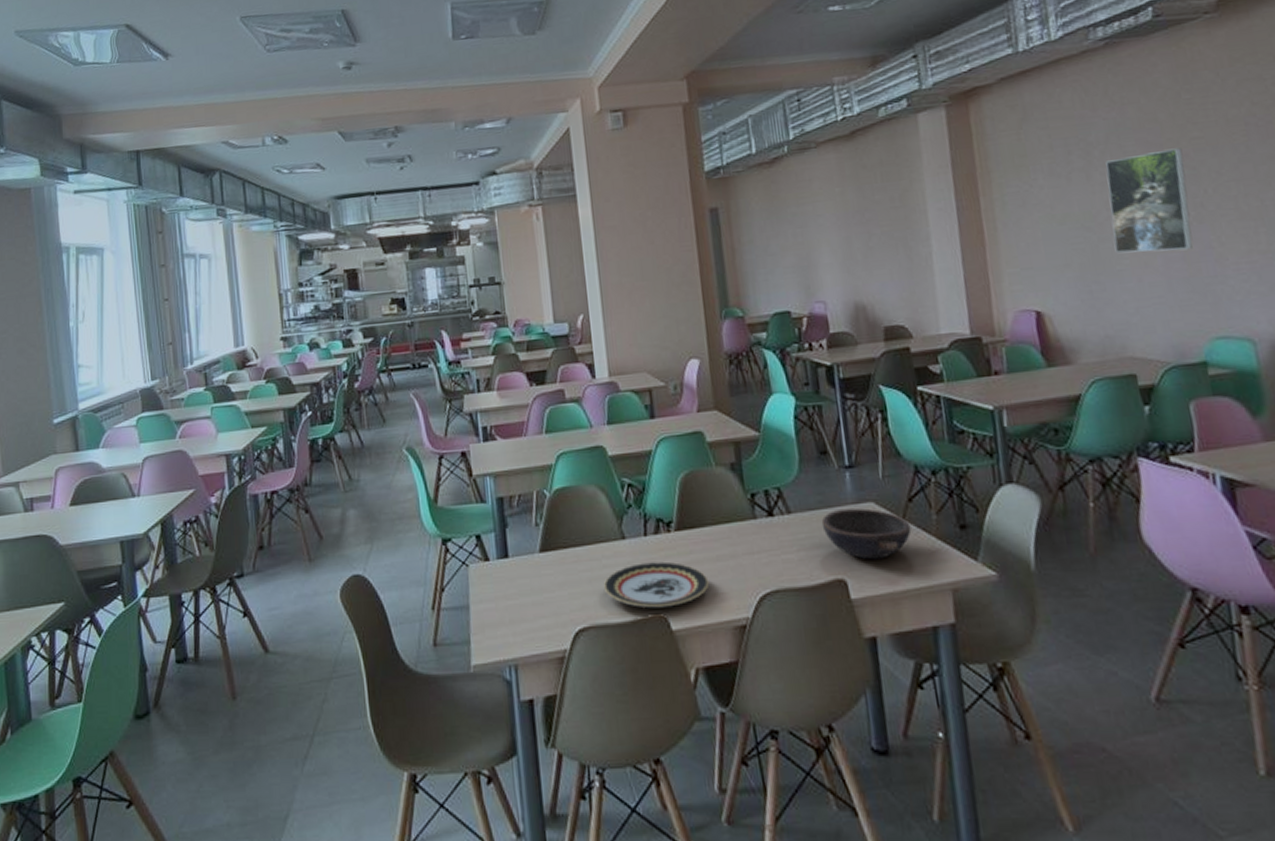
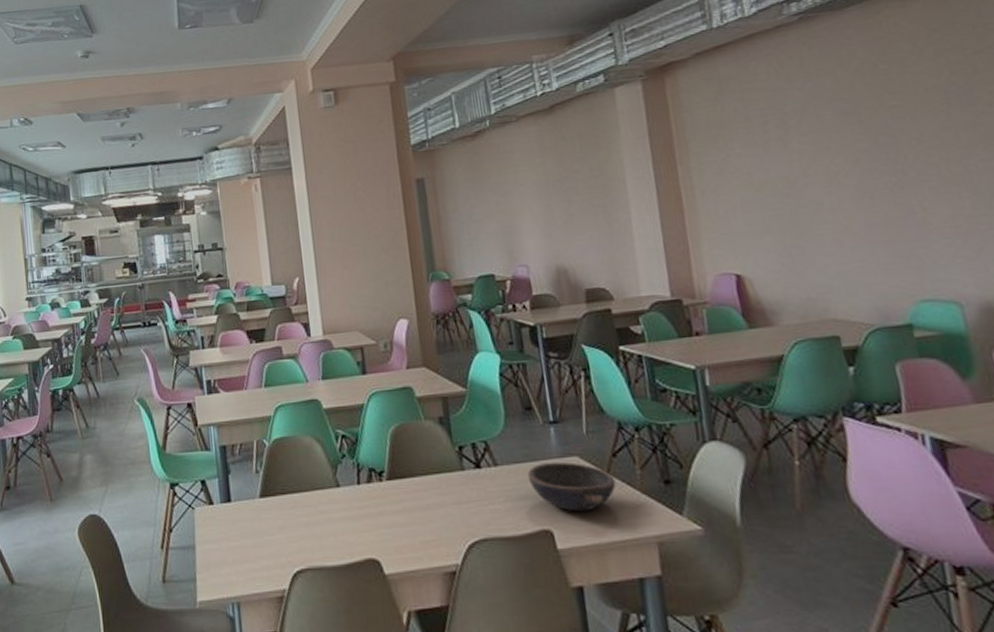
plate: present [603,561,710,608] -> none [319,509,420,553]
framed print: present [1106,148,1193,253] -> none [803,116,894,219]

